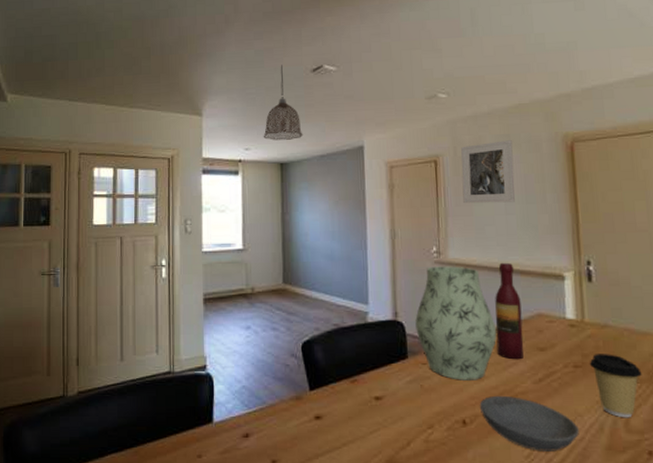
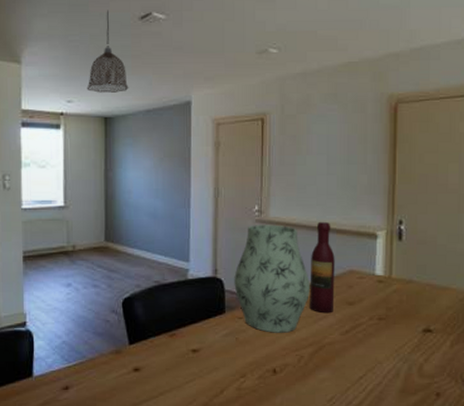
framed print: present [461,140,515,204] -> none [287,99,339,163]
bowl: present [479,395,579,451] -> none [289,346,377,395]
coffee cup: present [589,354,642,418] -> none [392,307,438,365]

